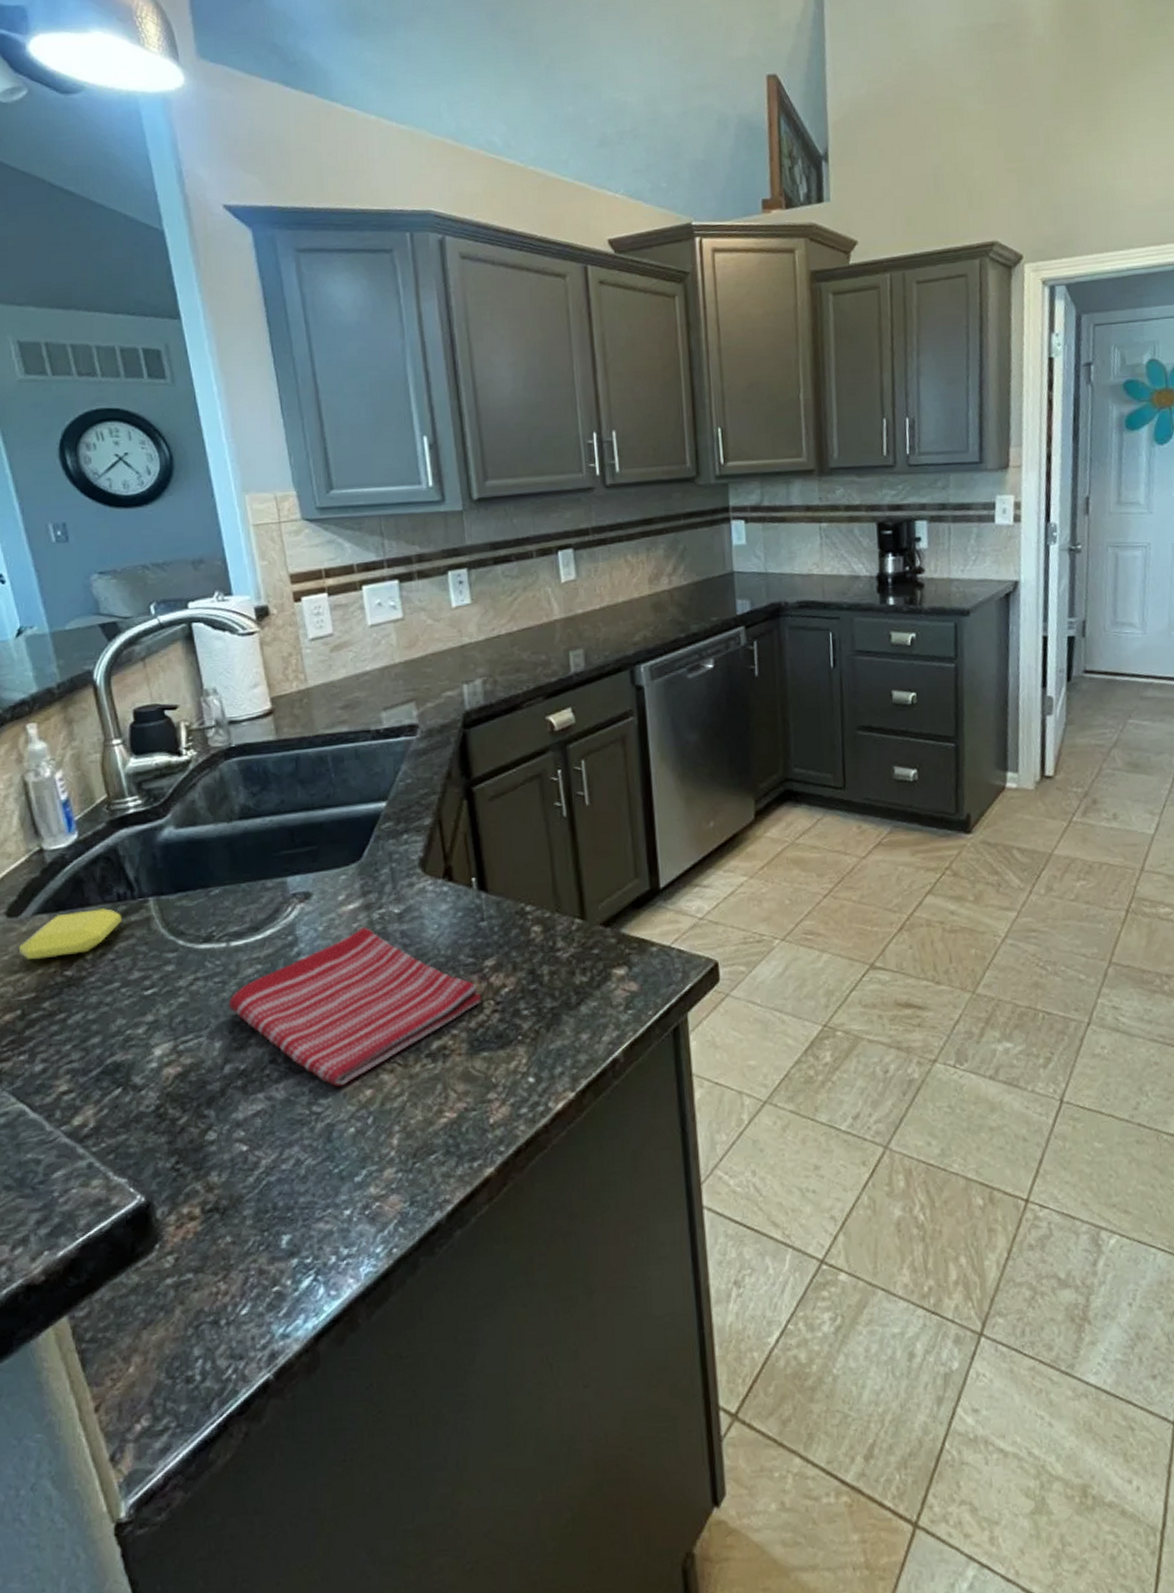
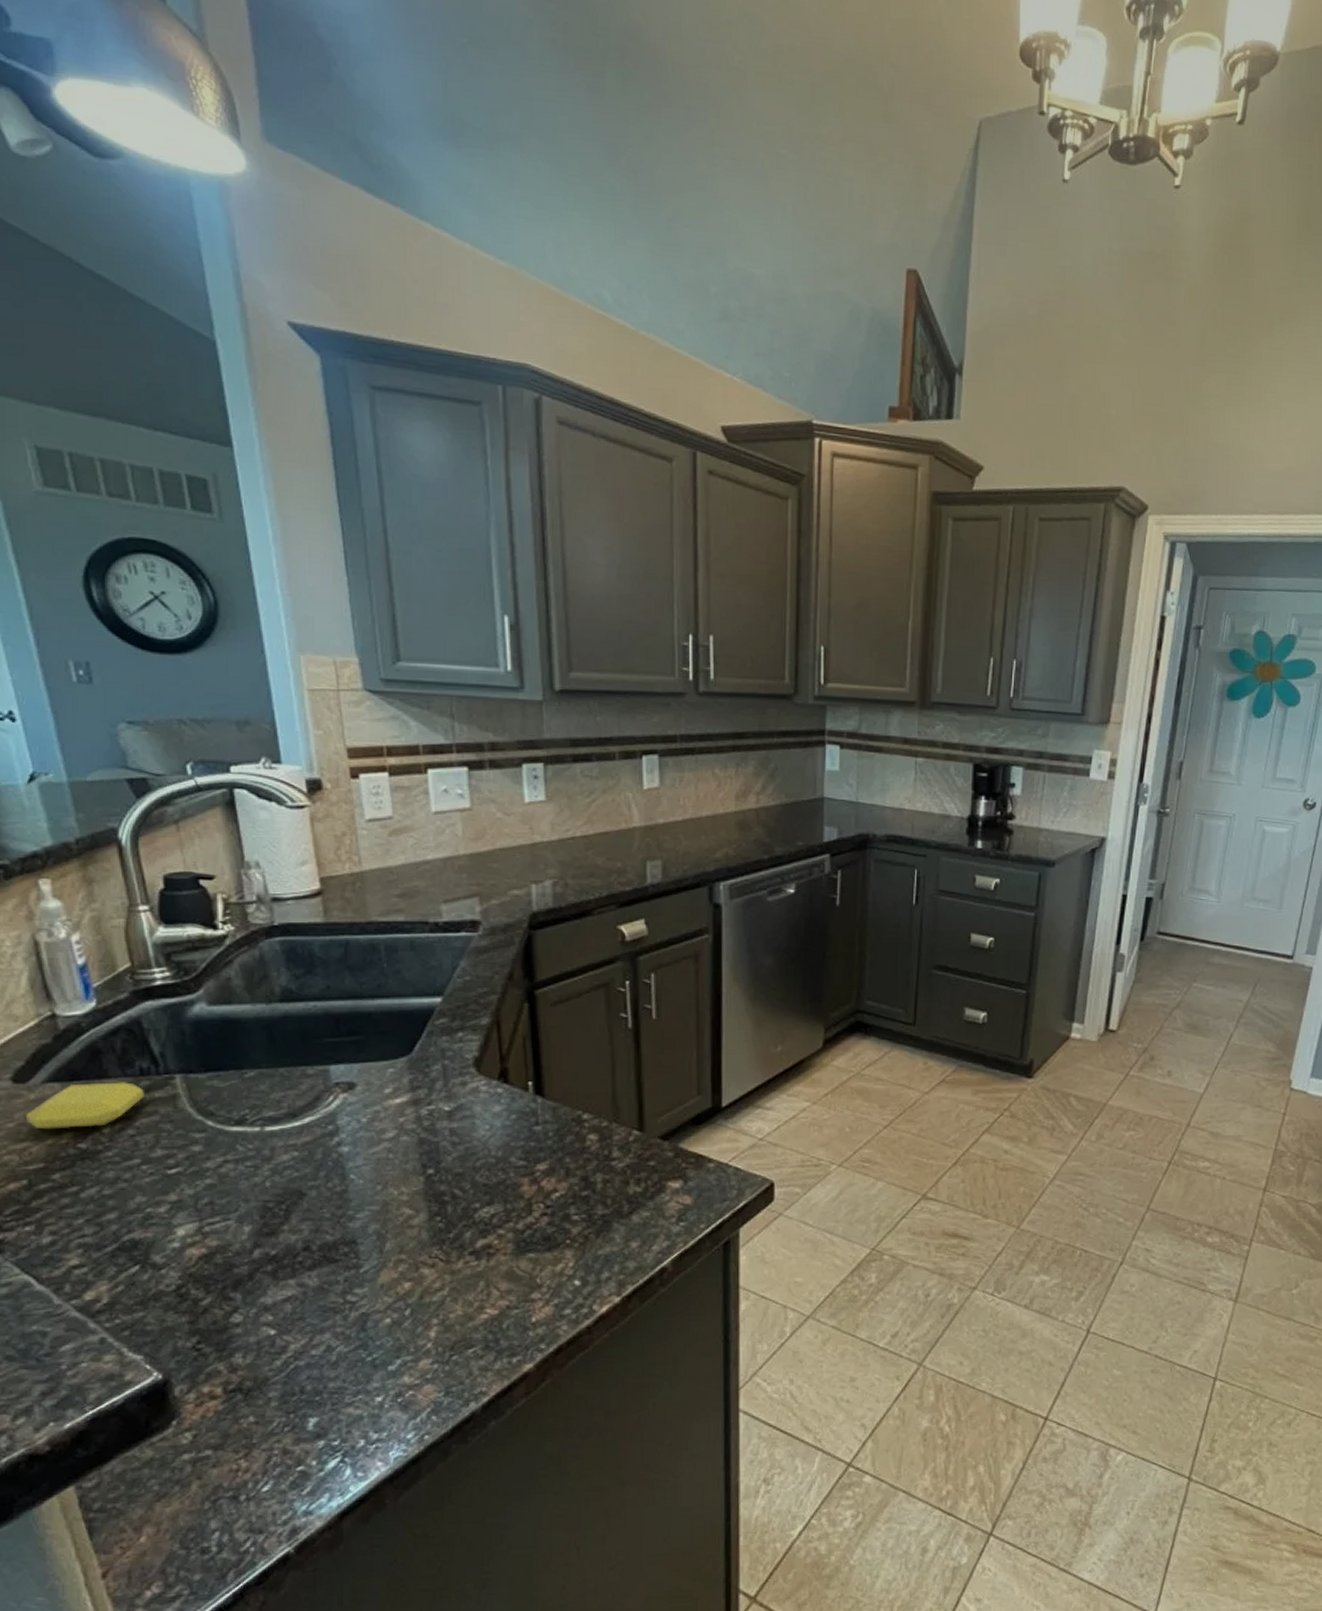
dish towel: present [229,927,482,1087] -> none [261,1122,532,1278]

